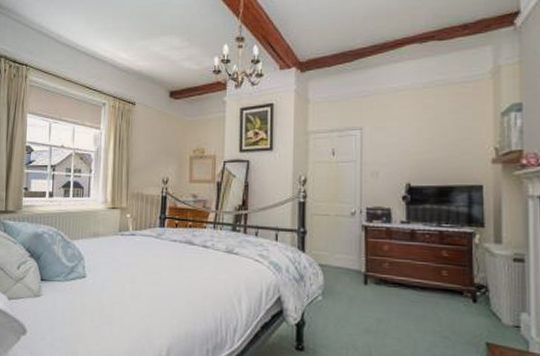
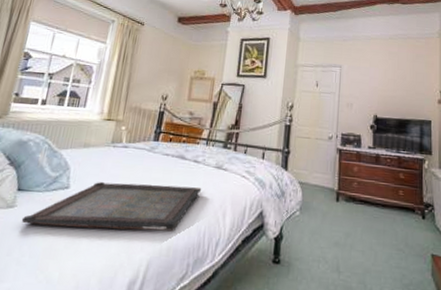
serving tray: none [48,269,214,318] -> present [21,181,202,232]

